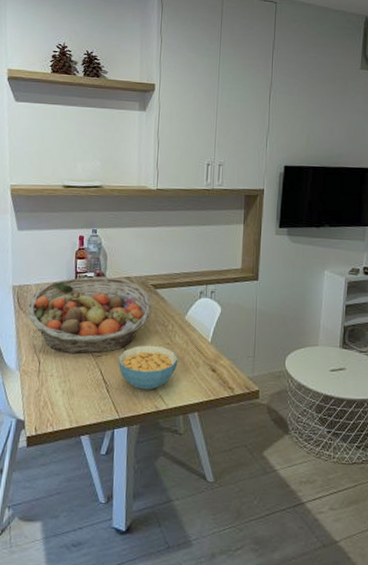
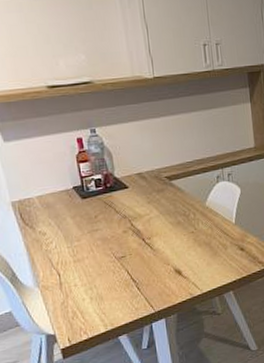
fruit basket: present [26,276,153,355] -> none [33,175,171,261]
cereal bowl: present [118,345,178,390] -> none [143,236,206,281]

